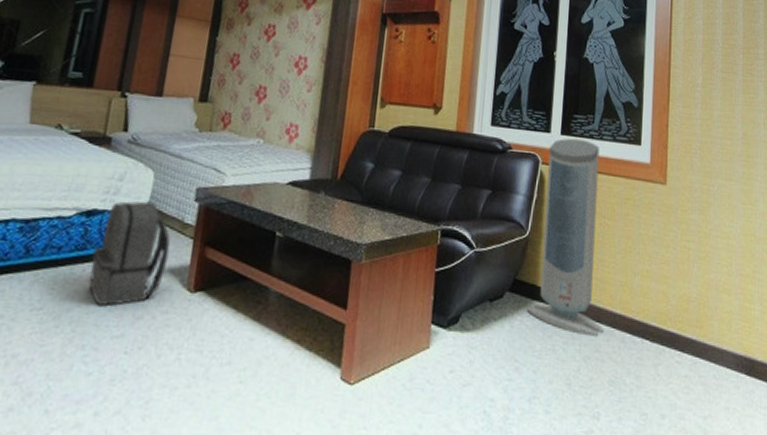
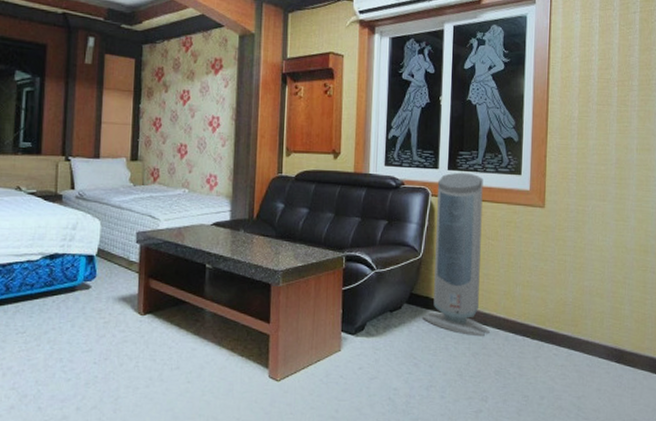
backpack: present [88,201,170,307] -> none [58,245,121,329]

